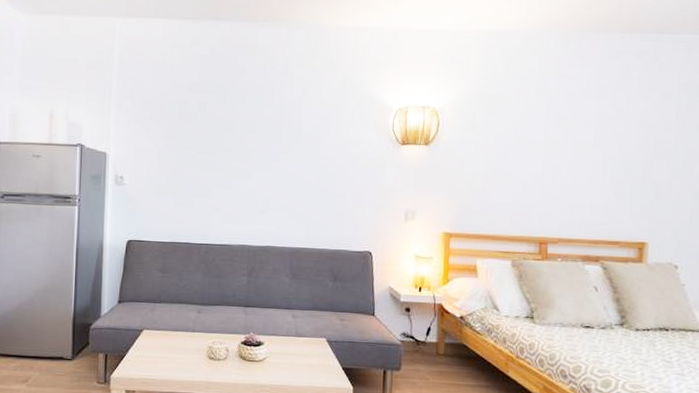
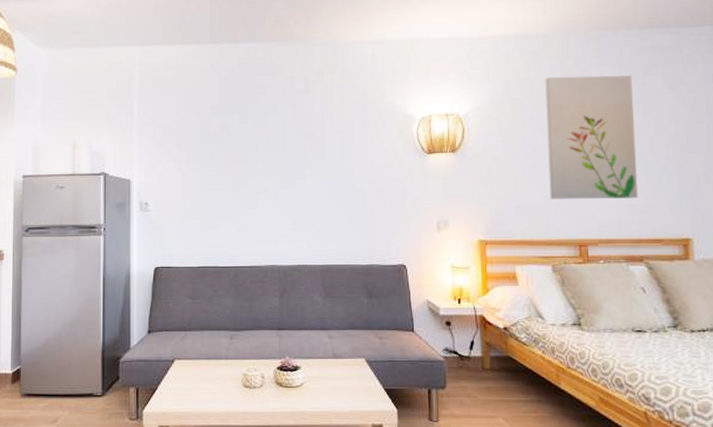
wall art: none [516,75,608,201] -> present [545,75,639,199]

